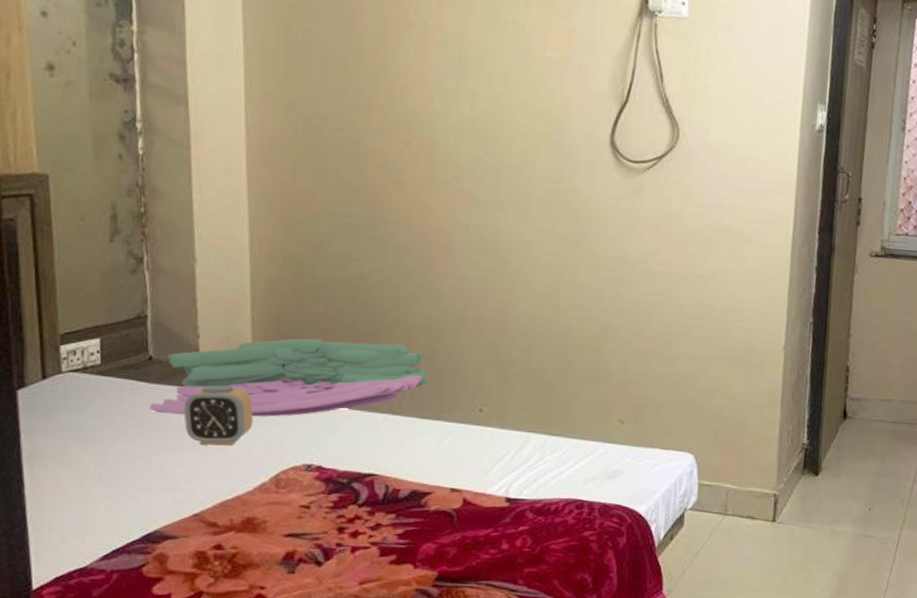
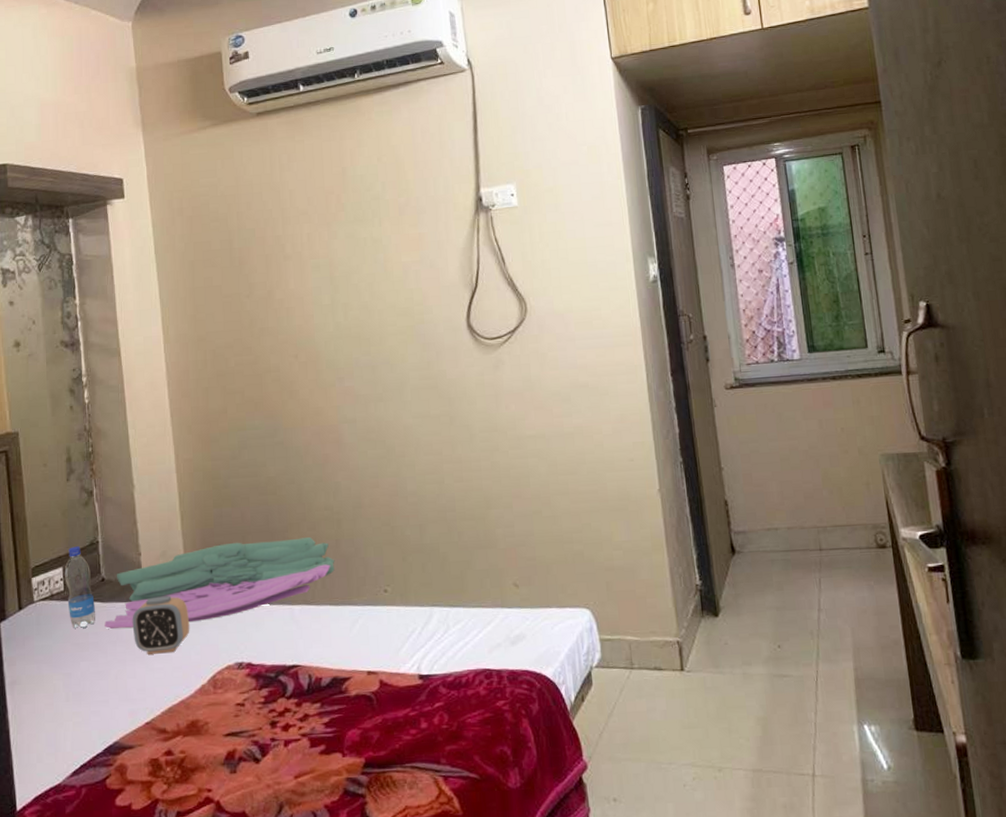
bottle: none [102,317,140,408] -> present [64,546,96,628]

